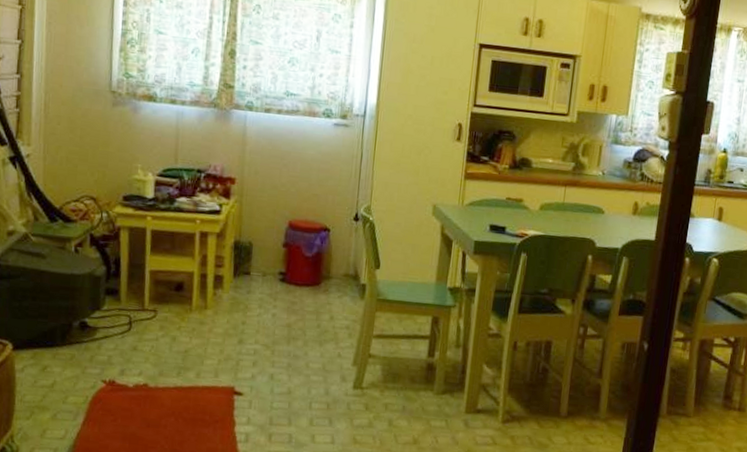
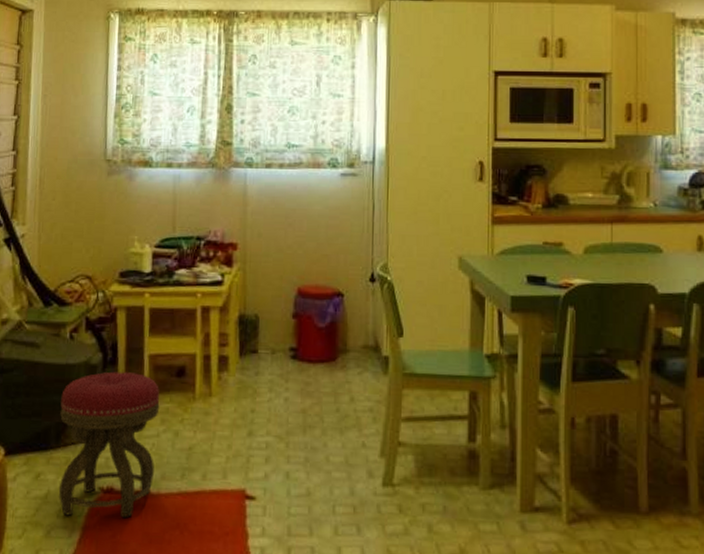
stool: none [64,283,159,406] -> present [58,371,160,518]

